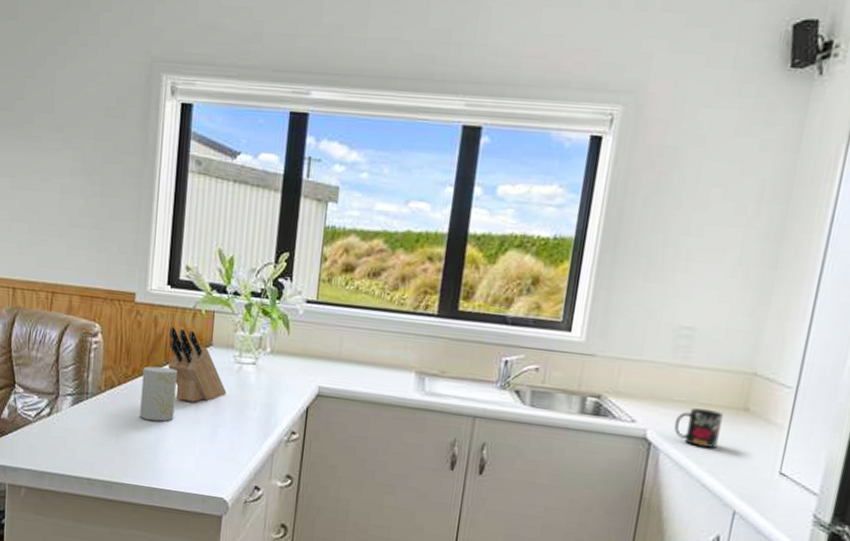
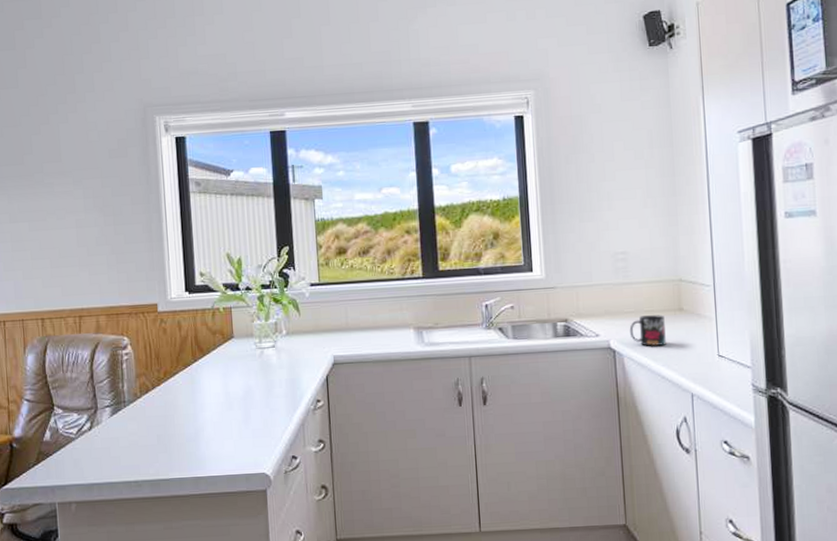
cup: present [140,366,177,421] -> none [174,364,209,415]
knife block: present [167,327,227,402] -> none [193,327,253,392]

